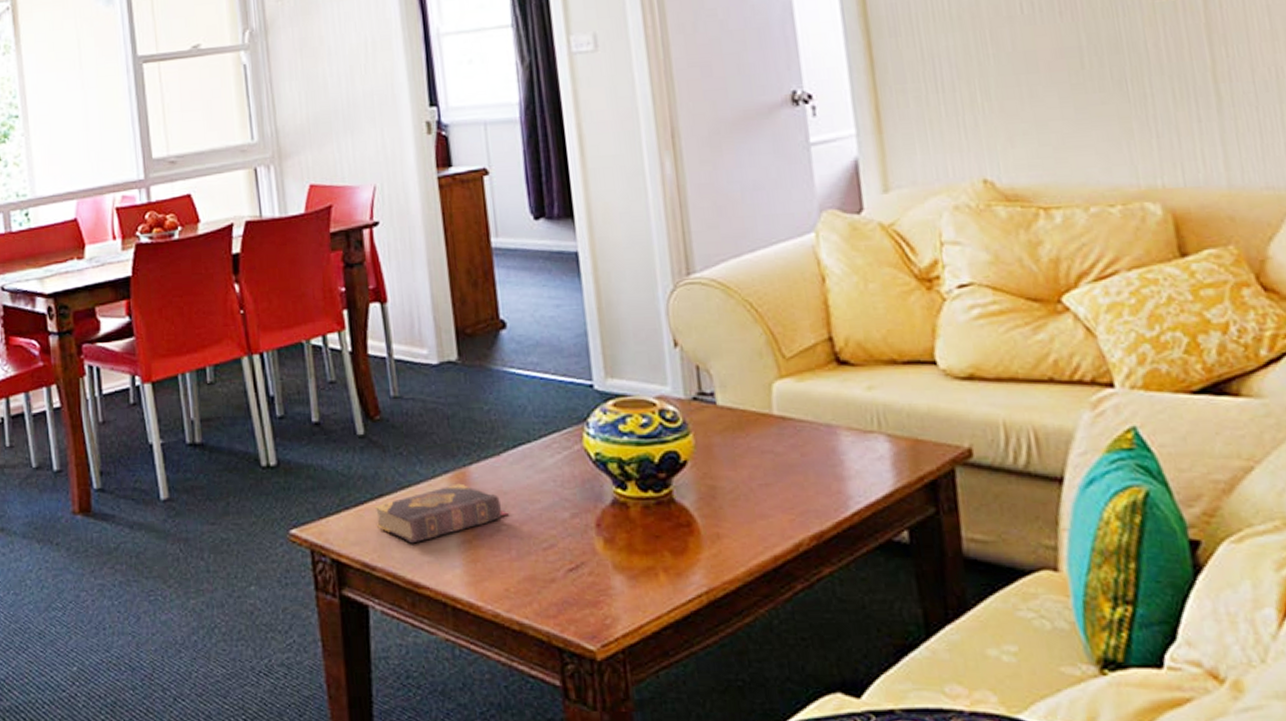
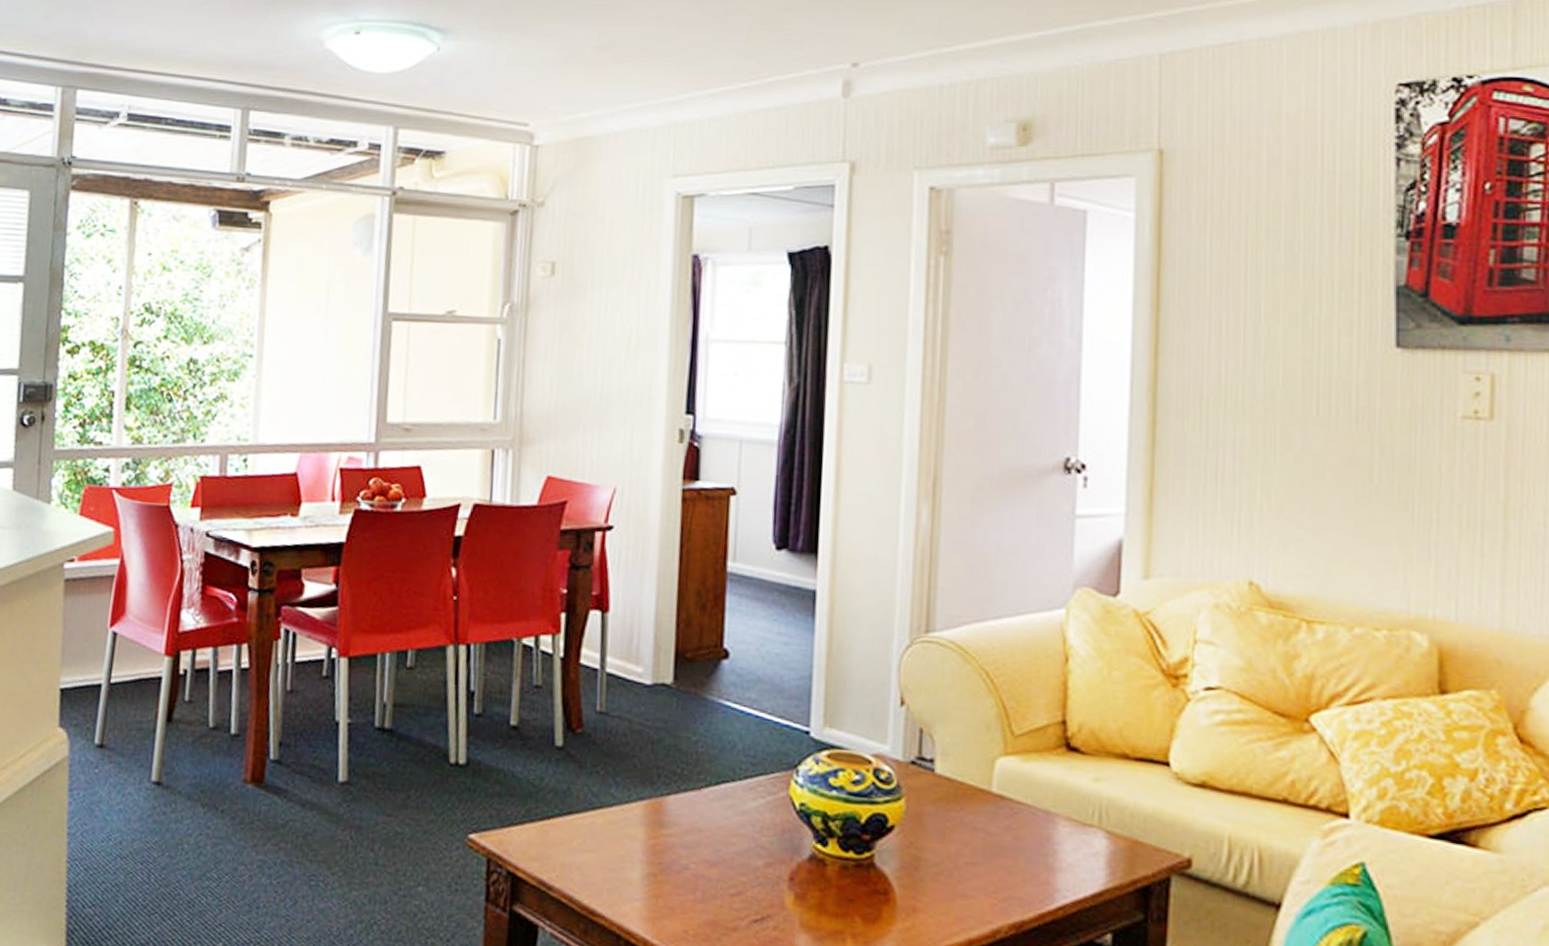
book: present [374,483,510,544] -> none [559,812,702,869]

